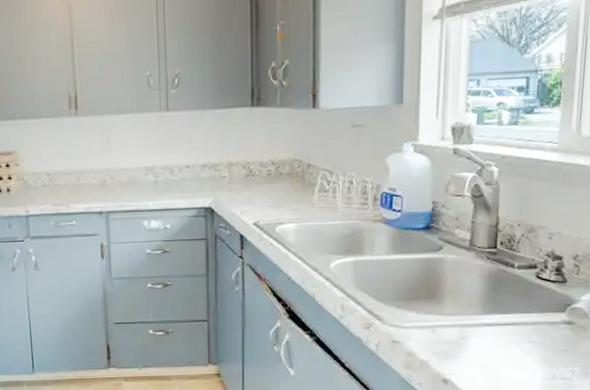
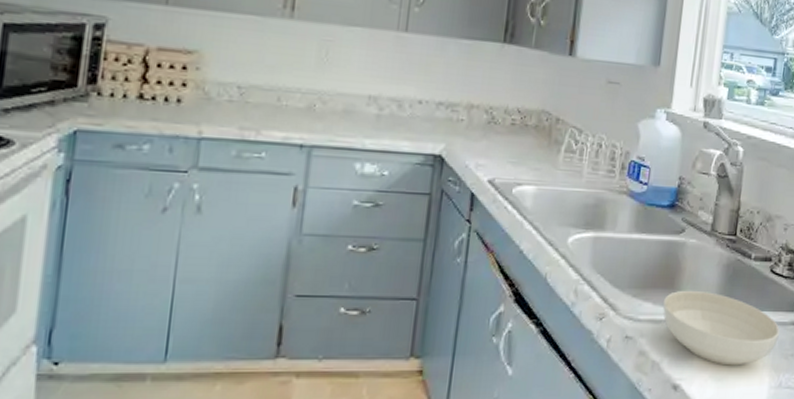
bowl: none [426,299,550,362] -> present [662,290,780,366]

